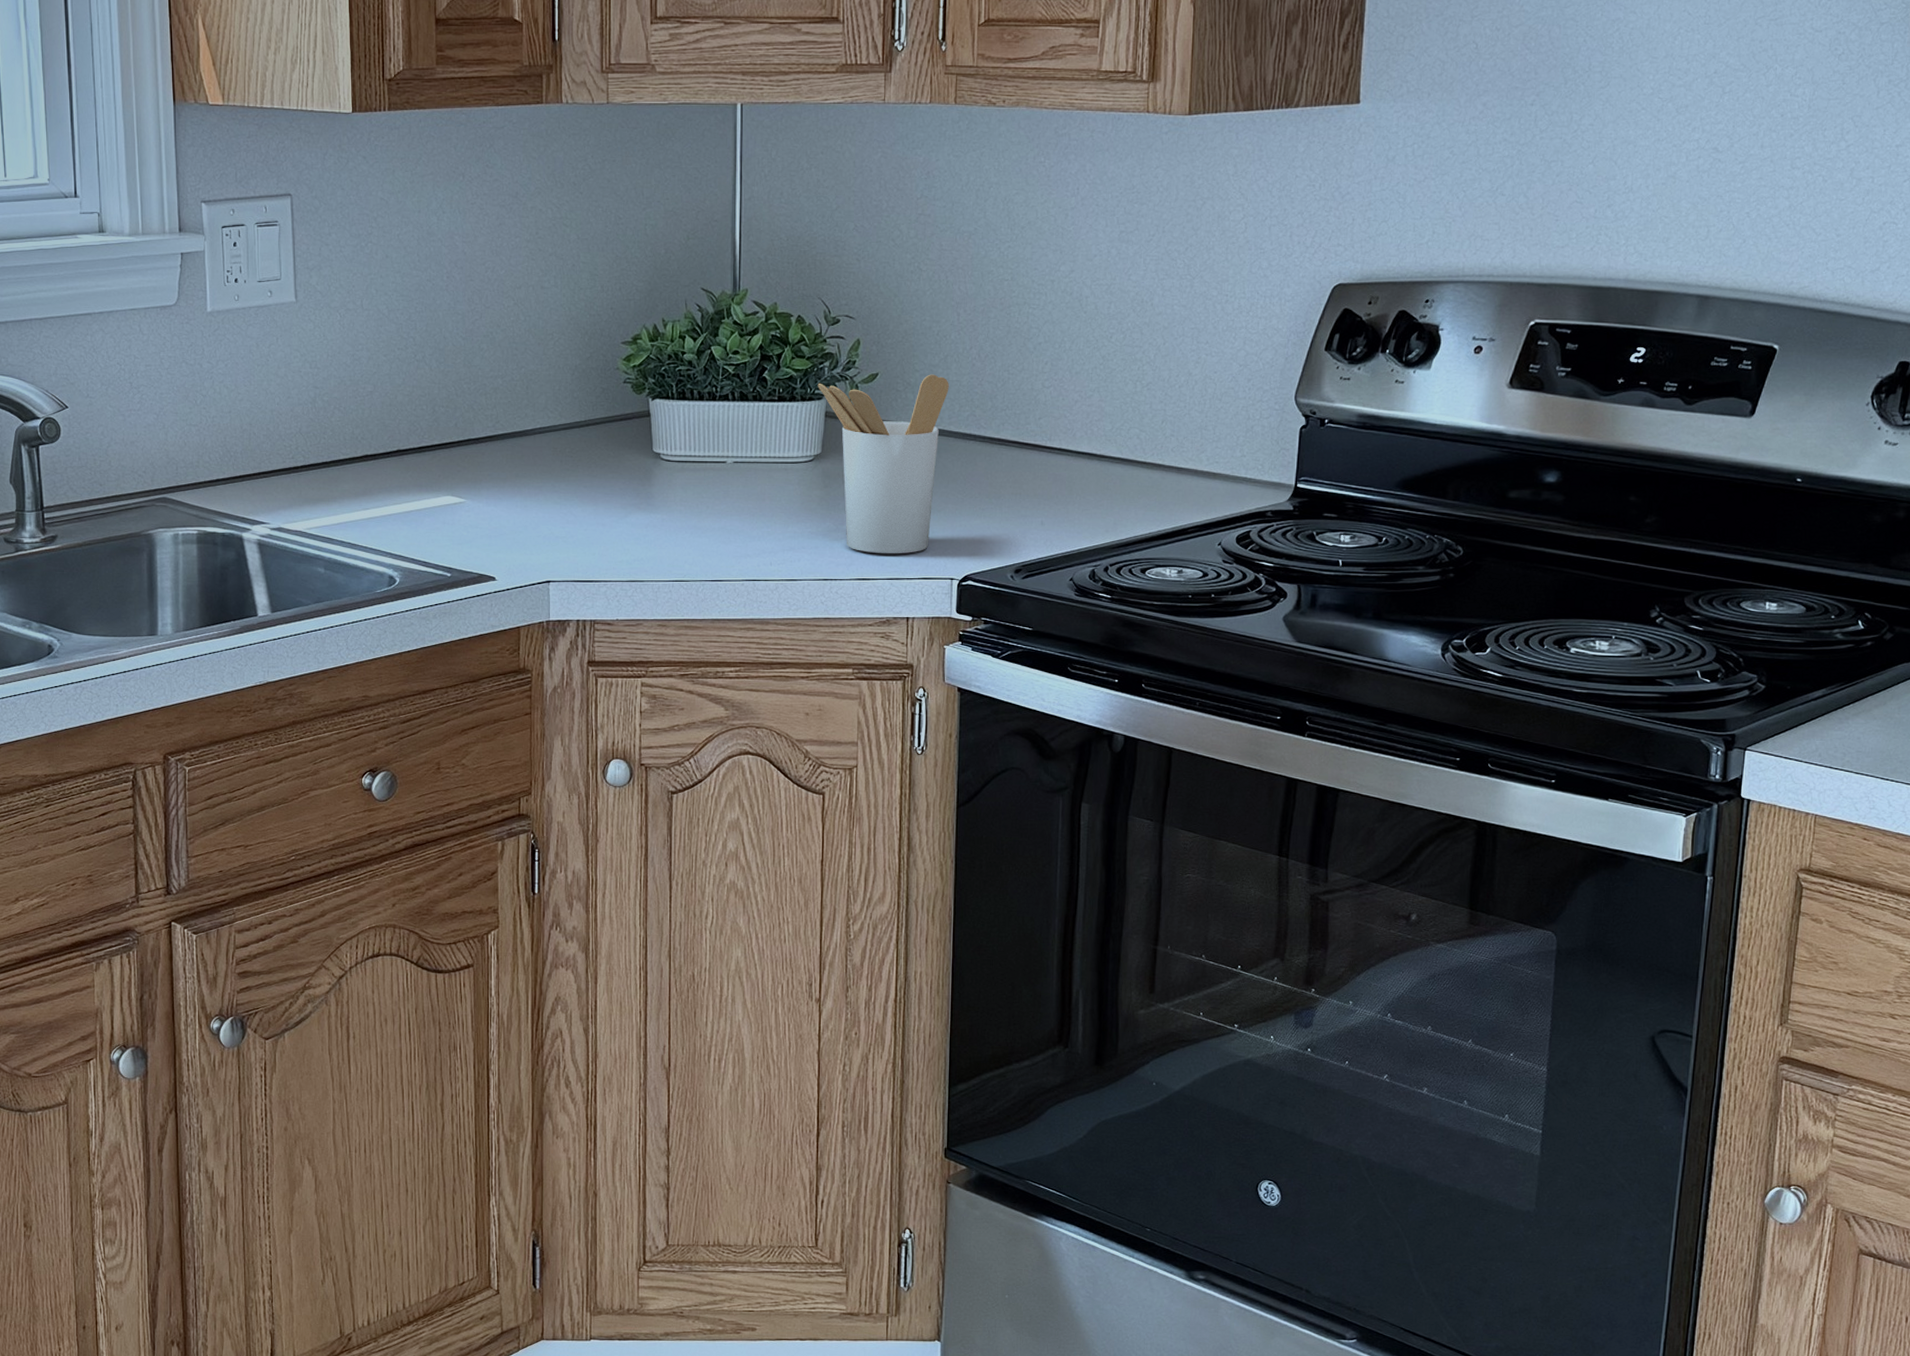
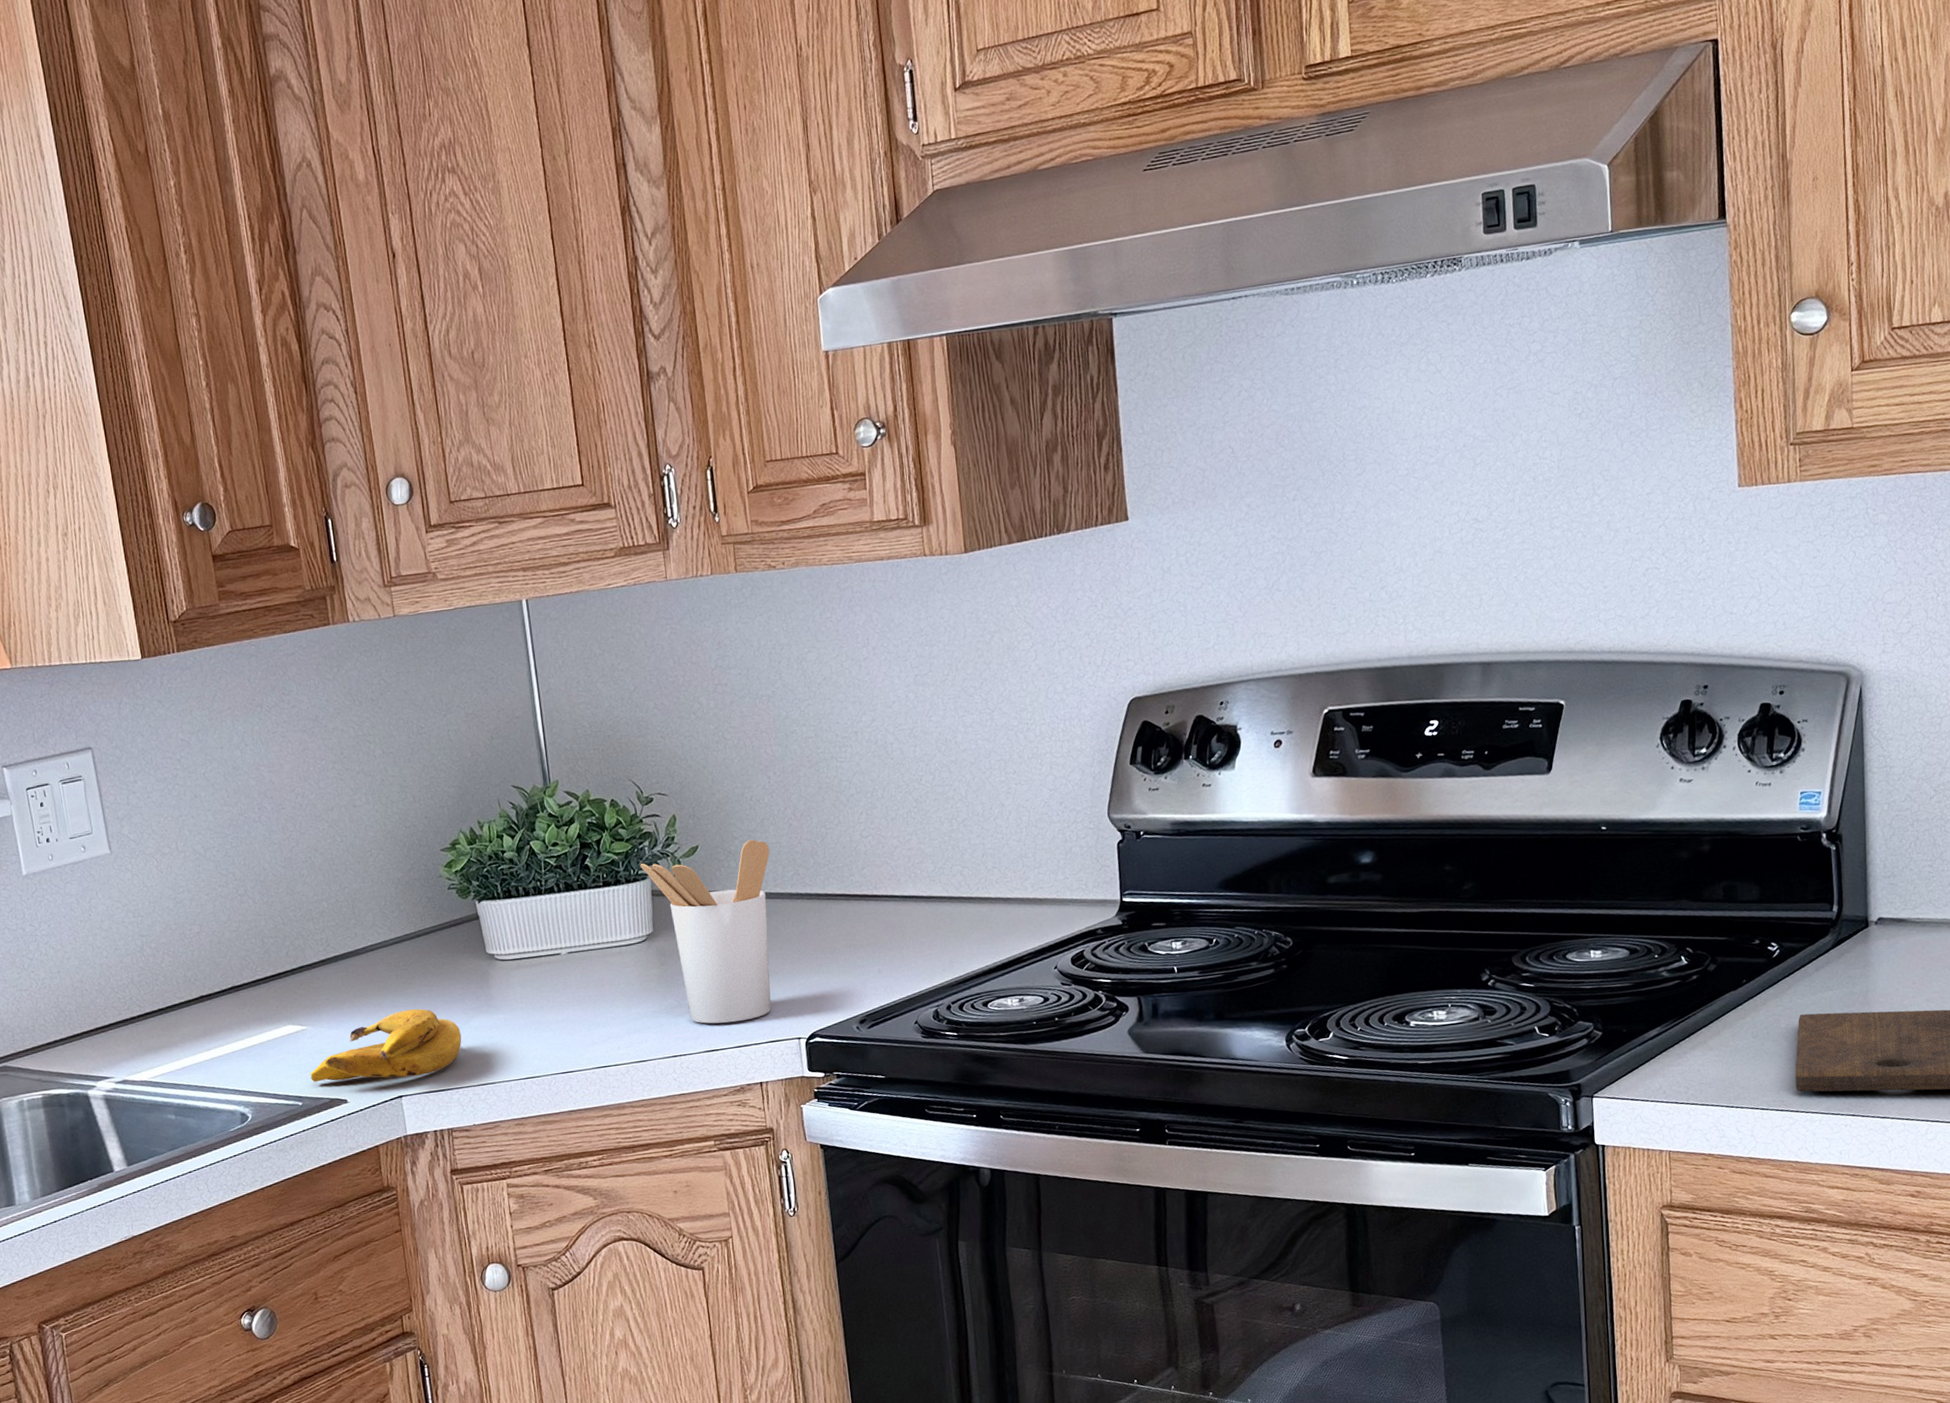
banana: none [462,496,617,563] -> present [310,1008,462,1083]

